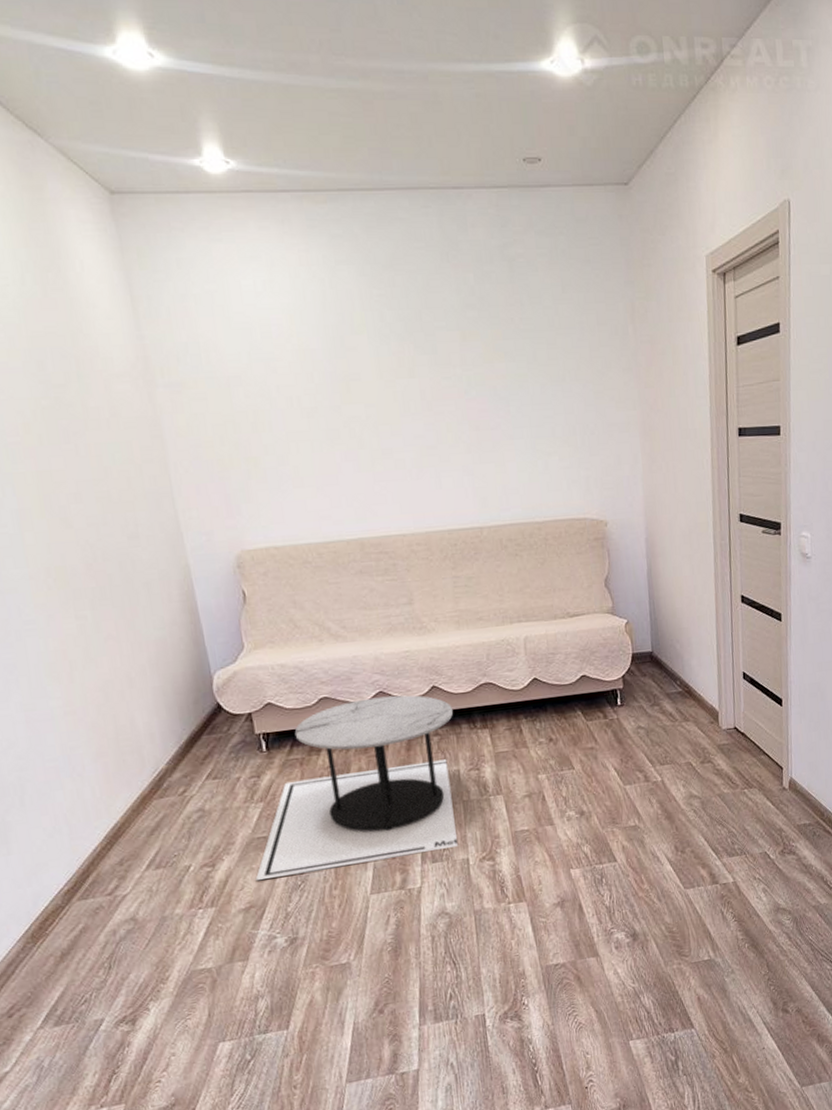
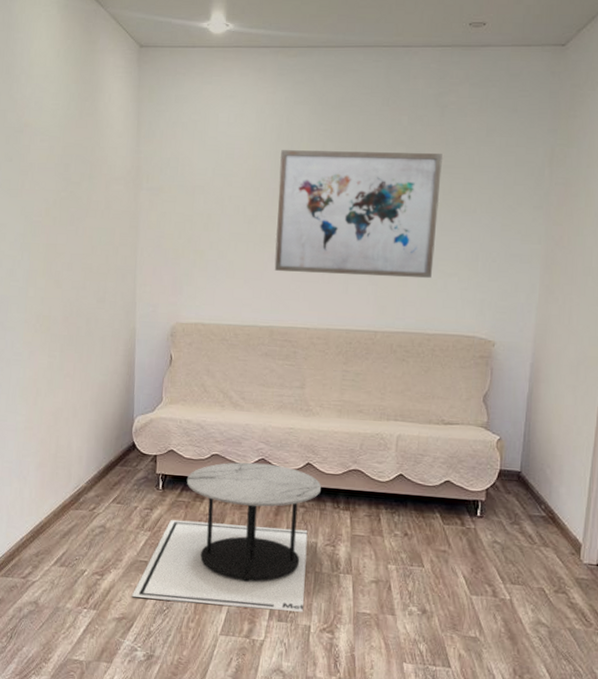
wall art: none [330,316,531,472] -> present [274,150,444,279]

